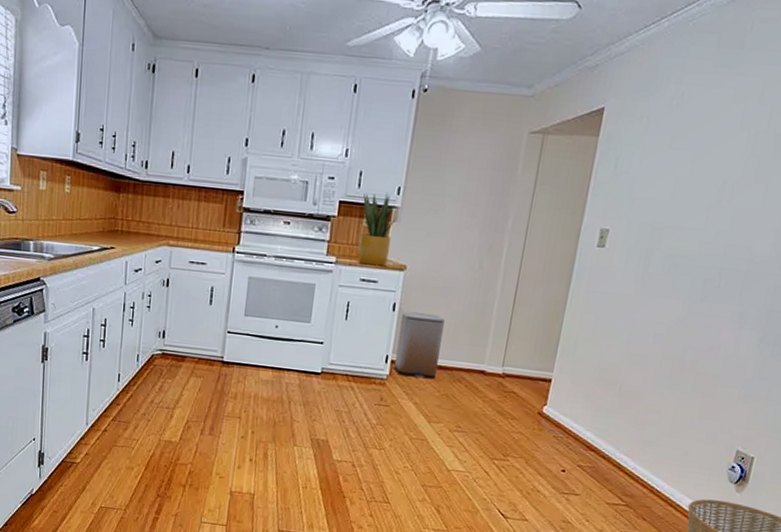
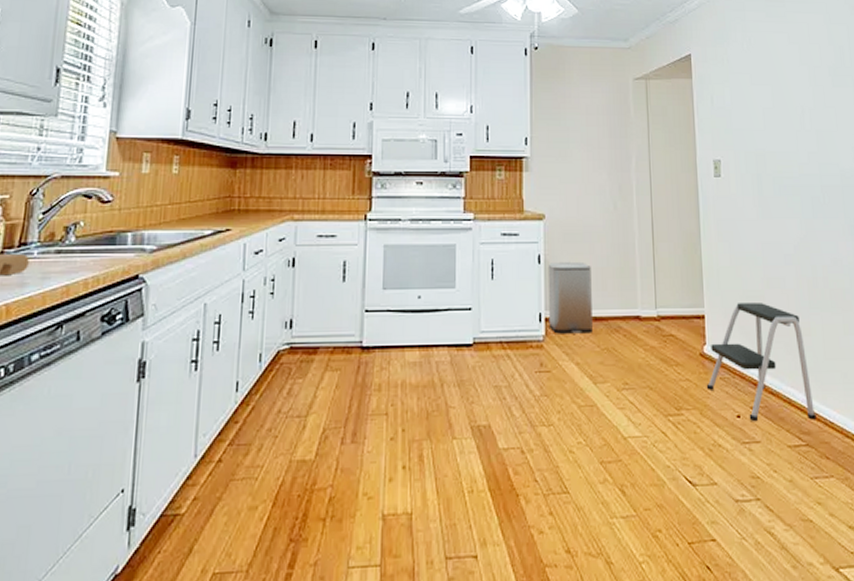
planter: present [356,191,398,267] -> none [493,143,529,218]
step stool: none [537,373,653,487] -> present [706,303,817,422]

